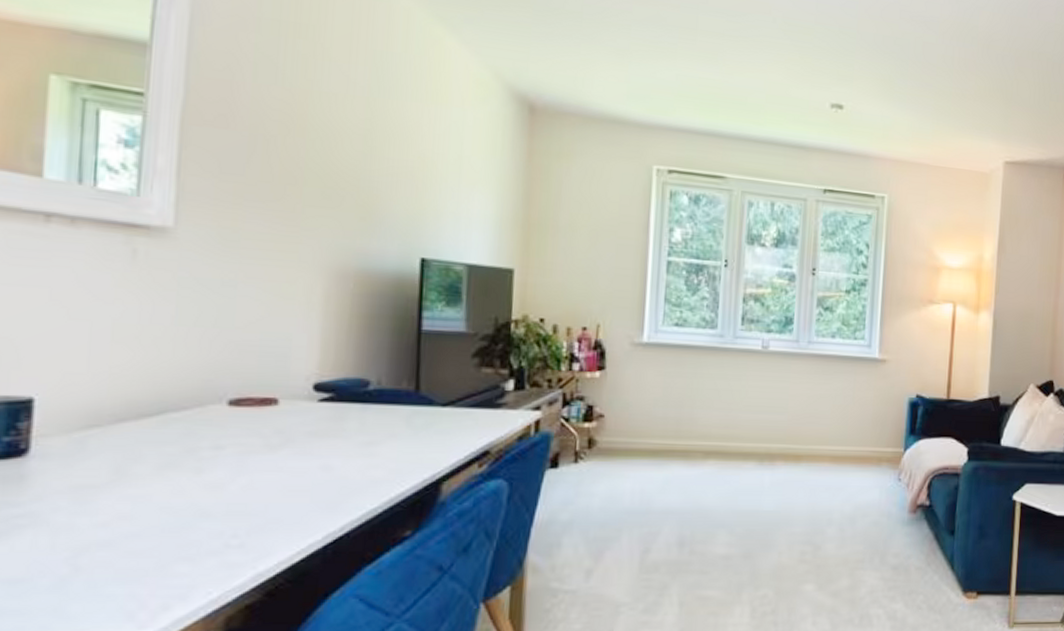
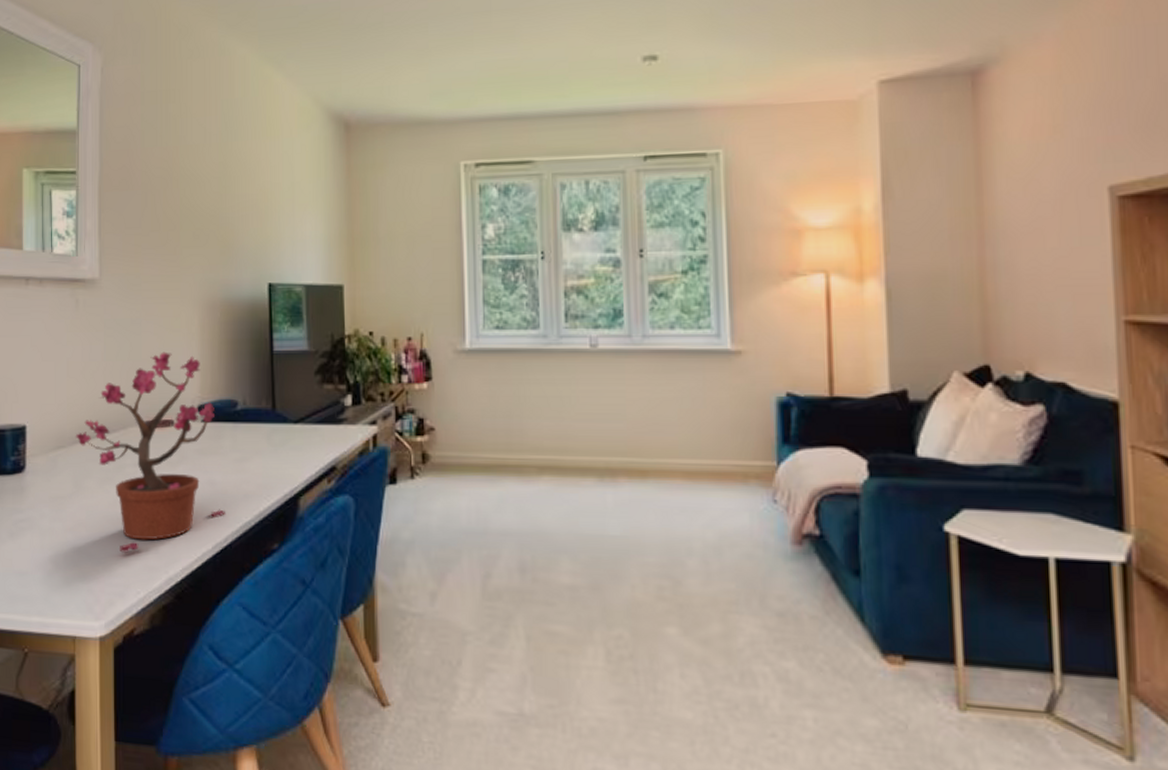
potted plant: none [119,321,344,549] -> present [75,352,225,553]

